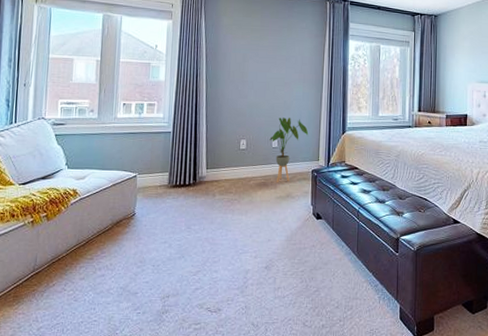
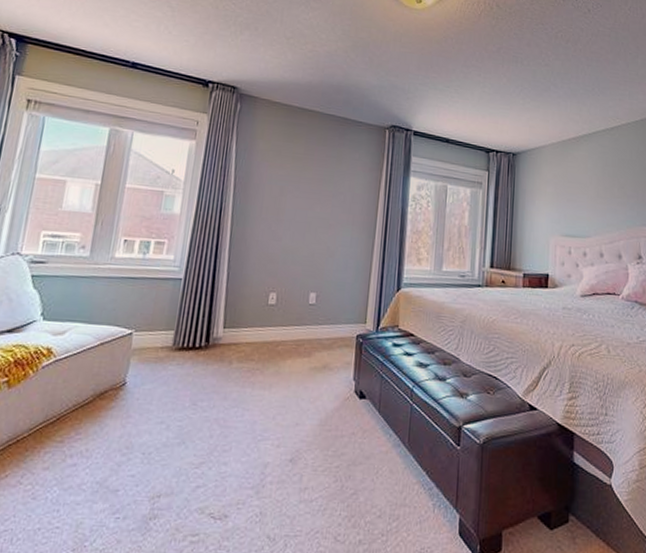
house plant: present [269,117,309,182] -> none [306,267,355,349]

